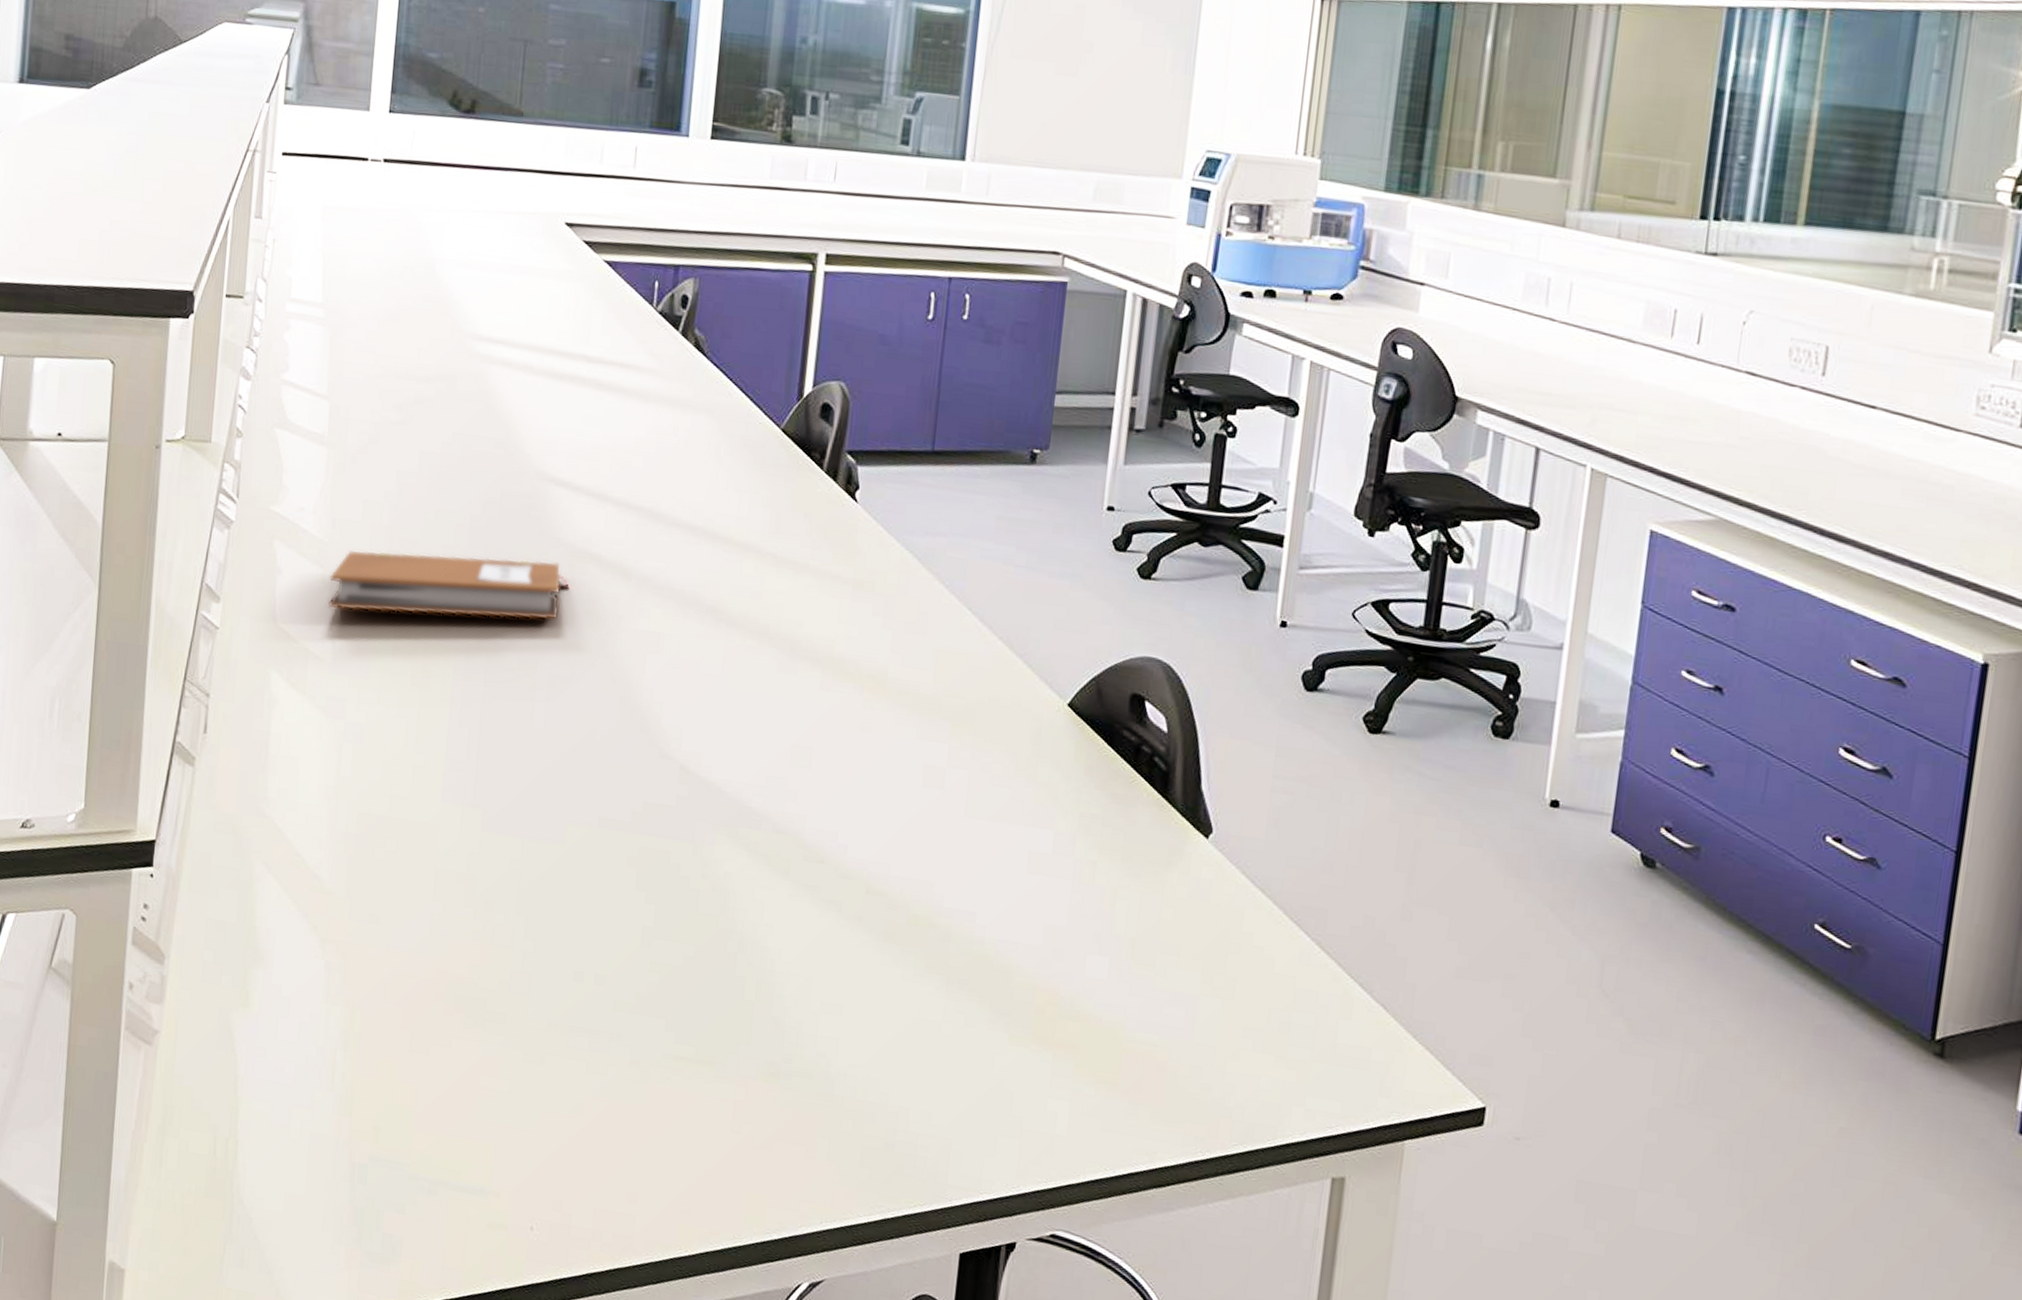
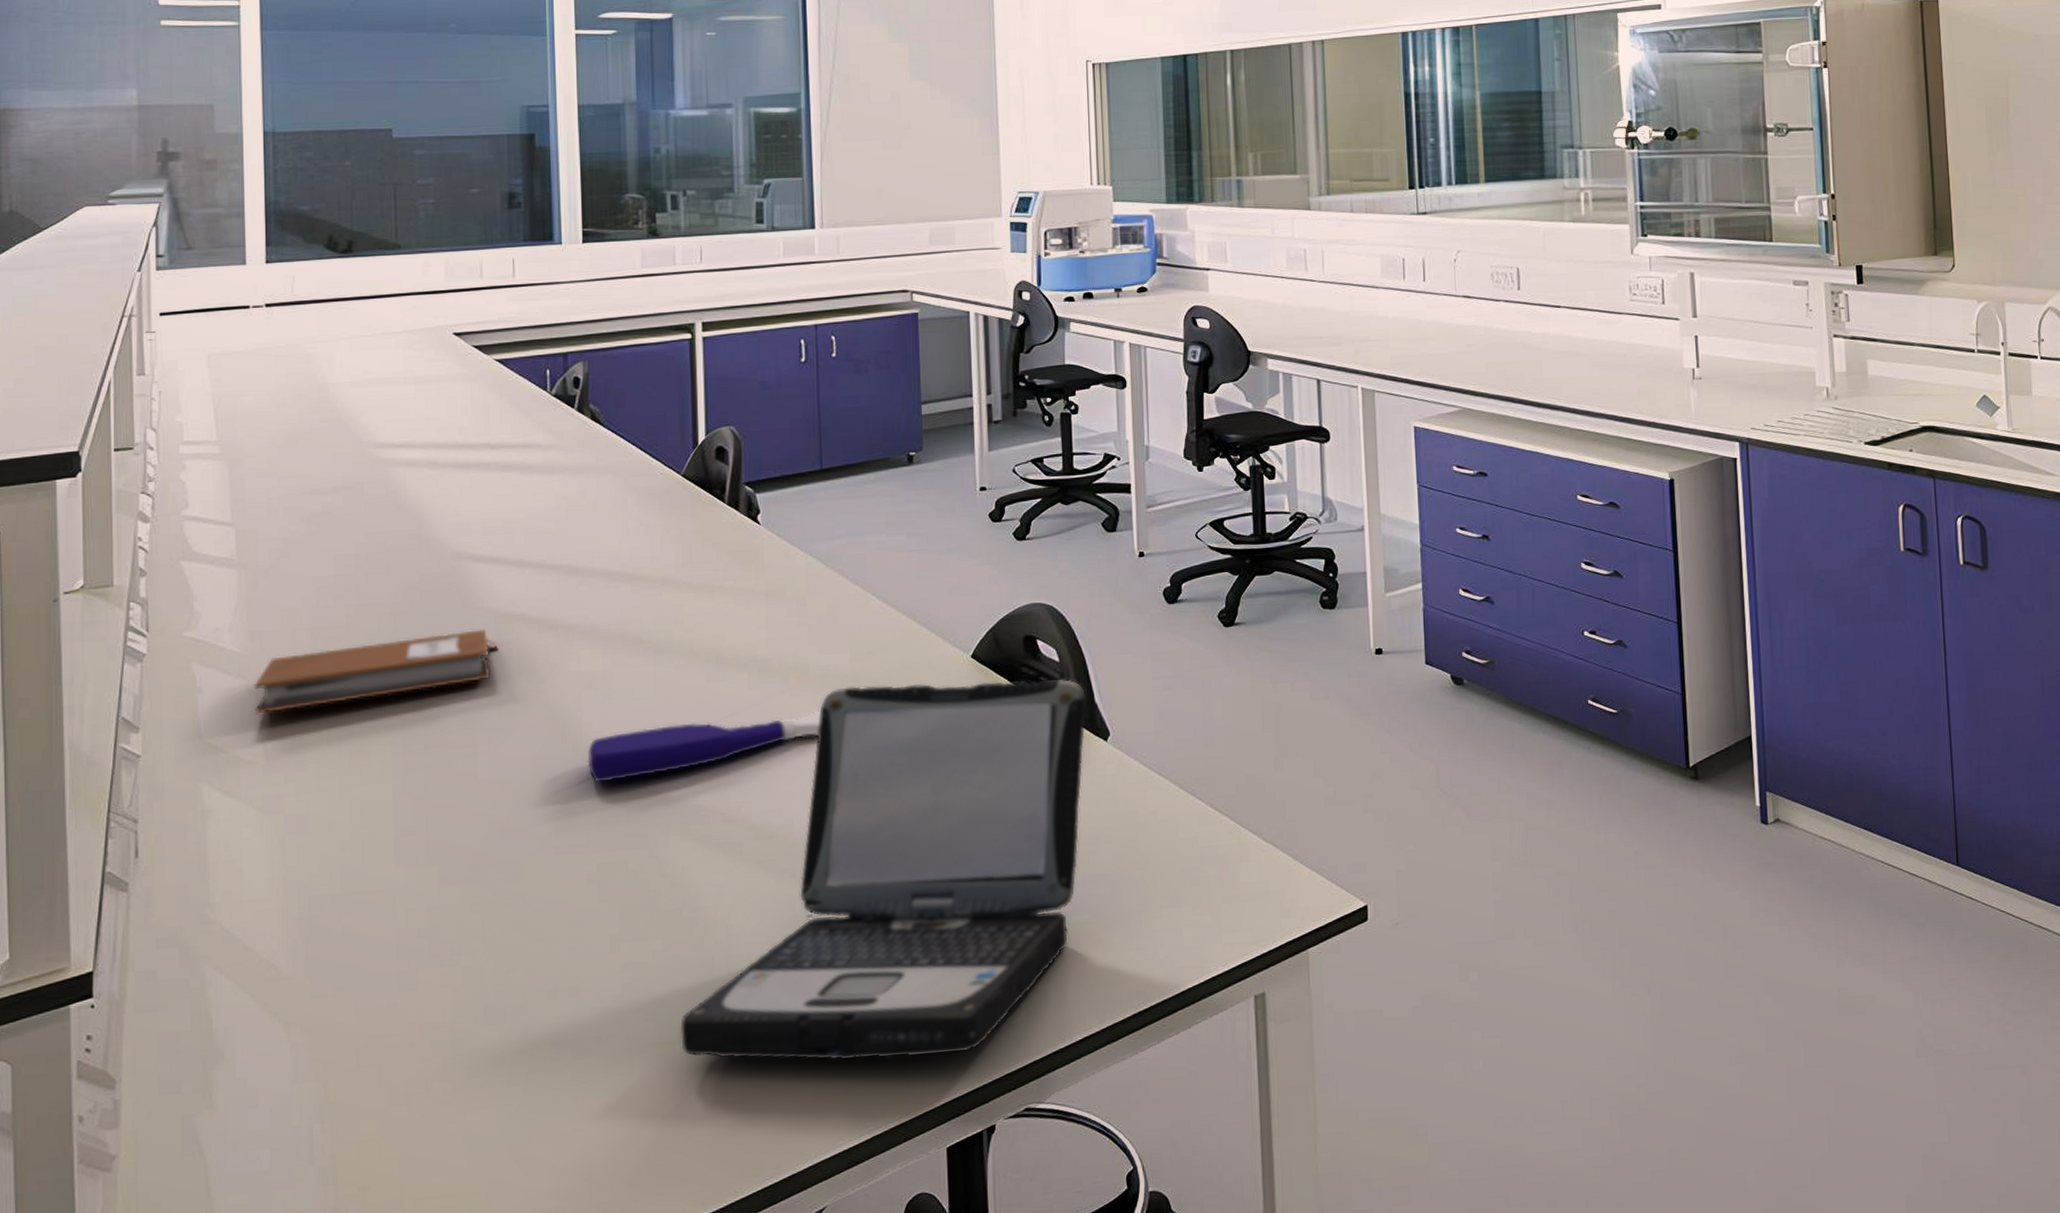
spray bottle: none [643,708,893,765] -> present [587,710,821,783]
laptop: none [699,708,1192,1154] -> present [680,679,1086,1061]

